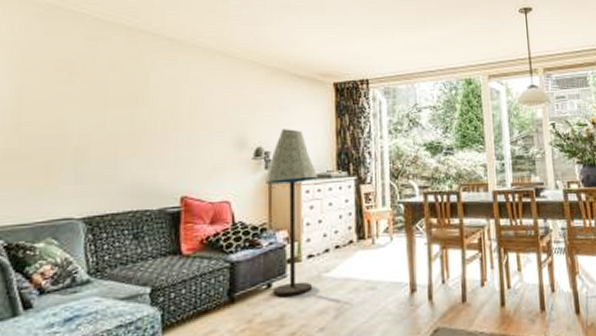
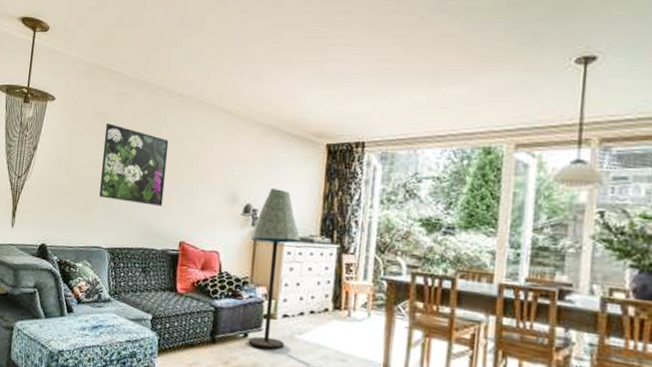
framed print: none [66,72,159,161] -> present [99,123,169,206]

